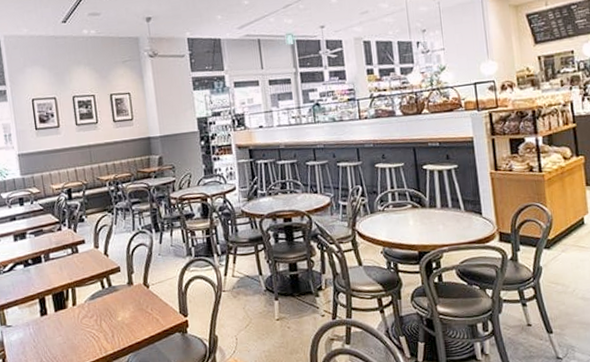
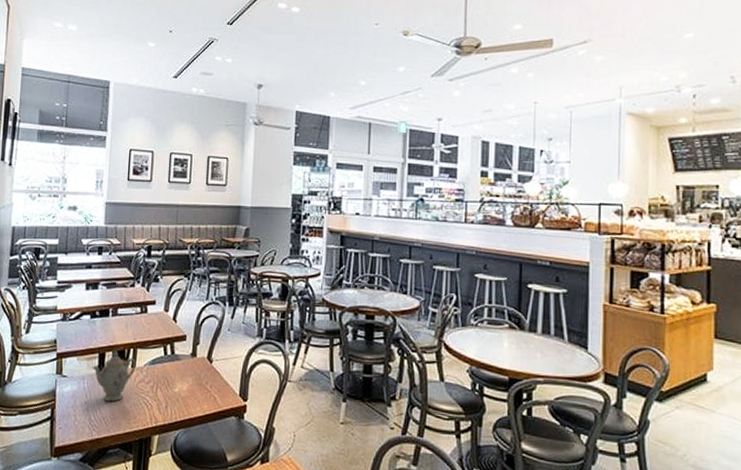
teapot: none [34,293,77,342] -> present [92,351,136,402]

